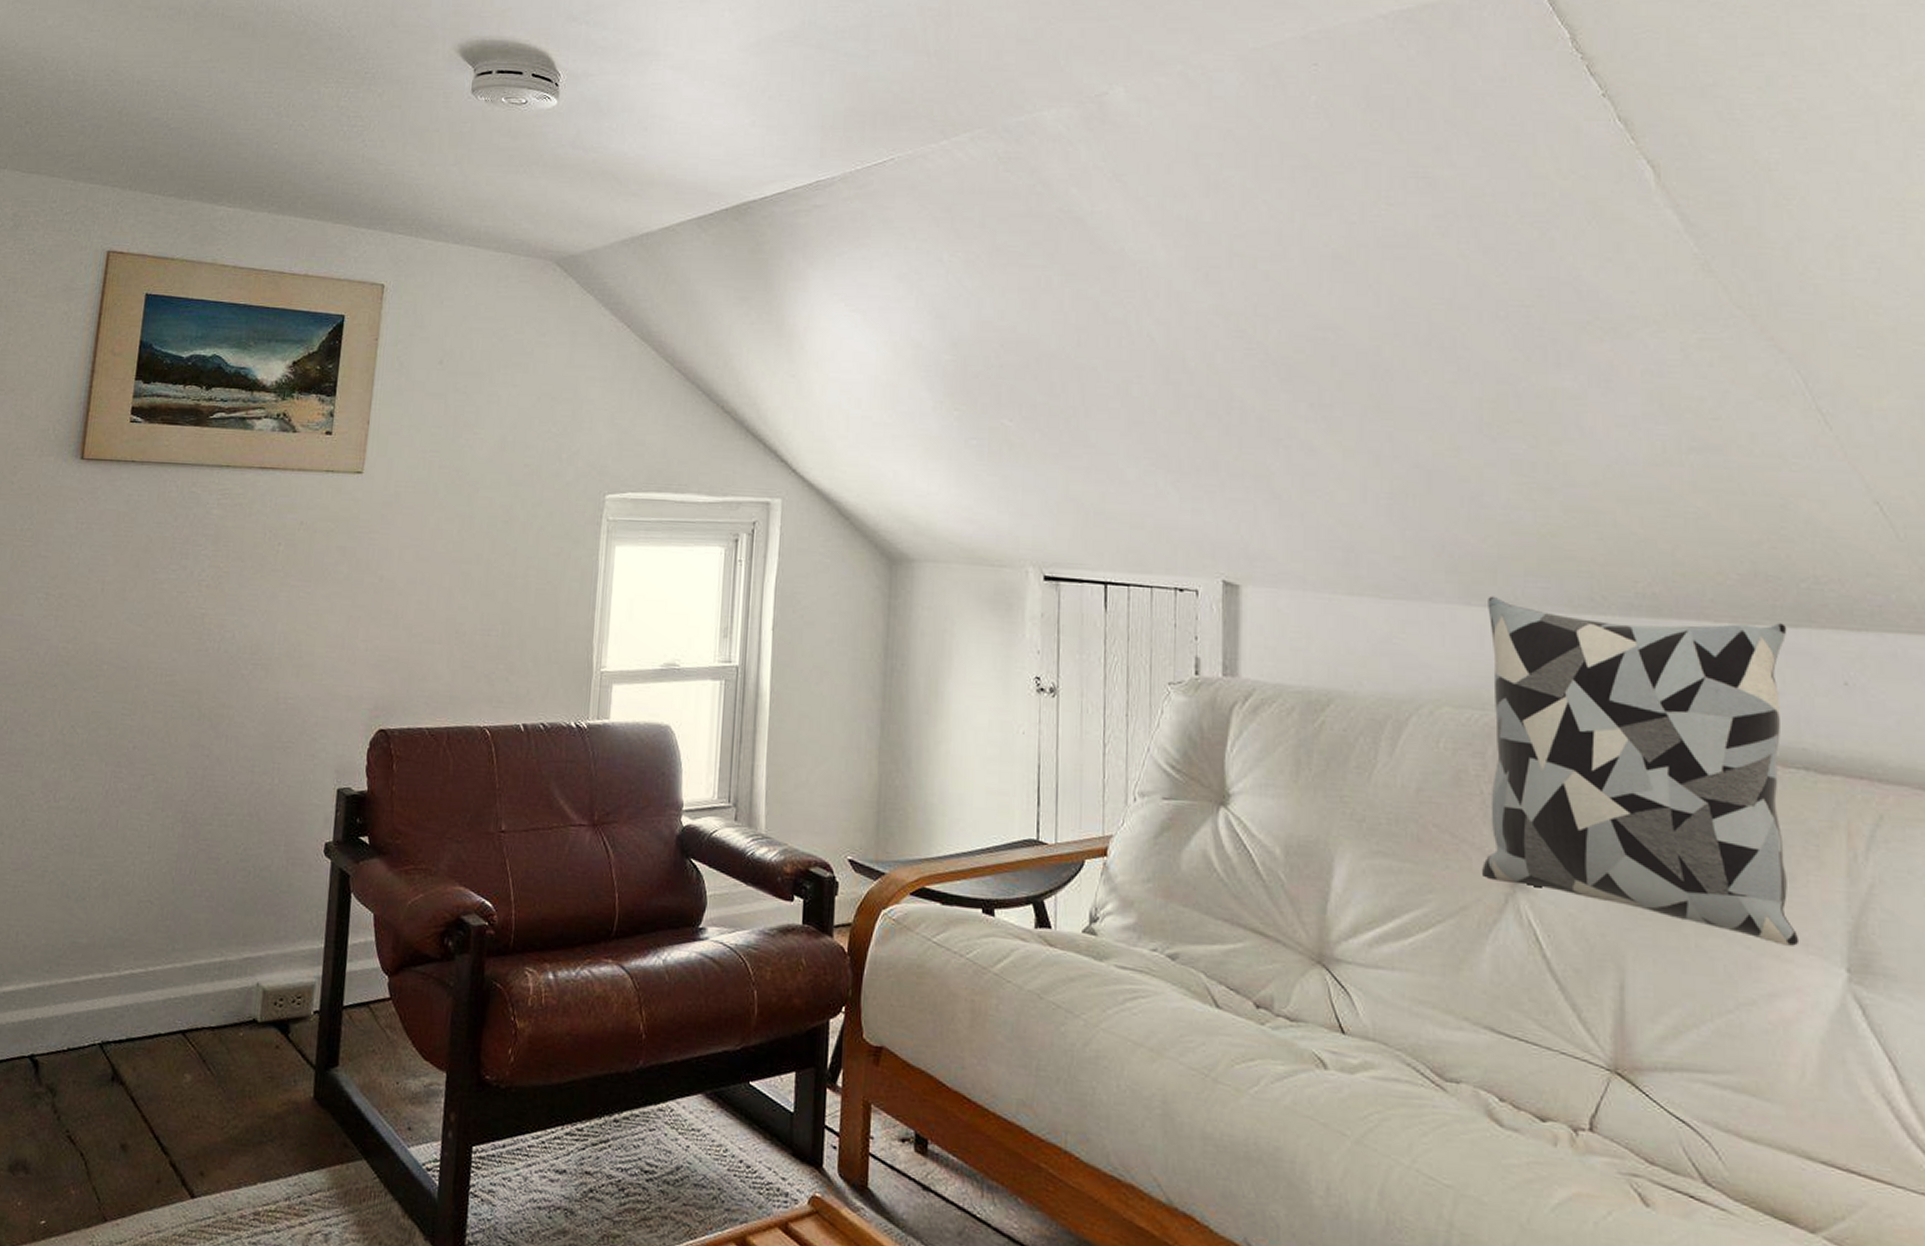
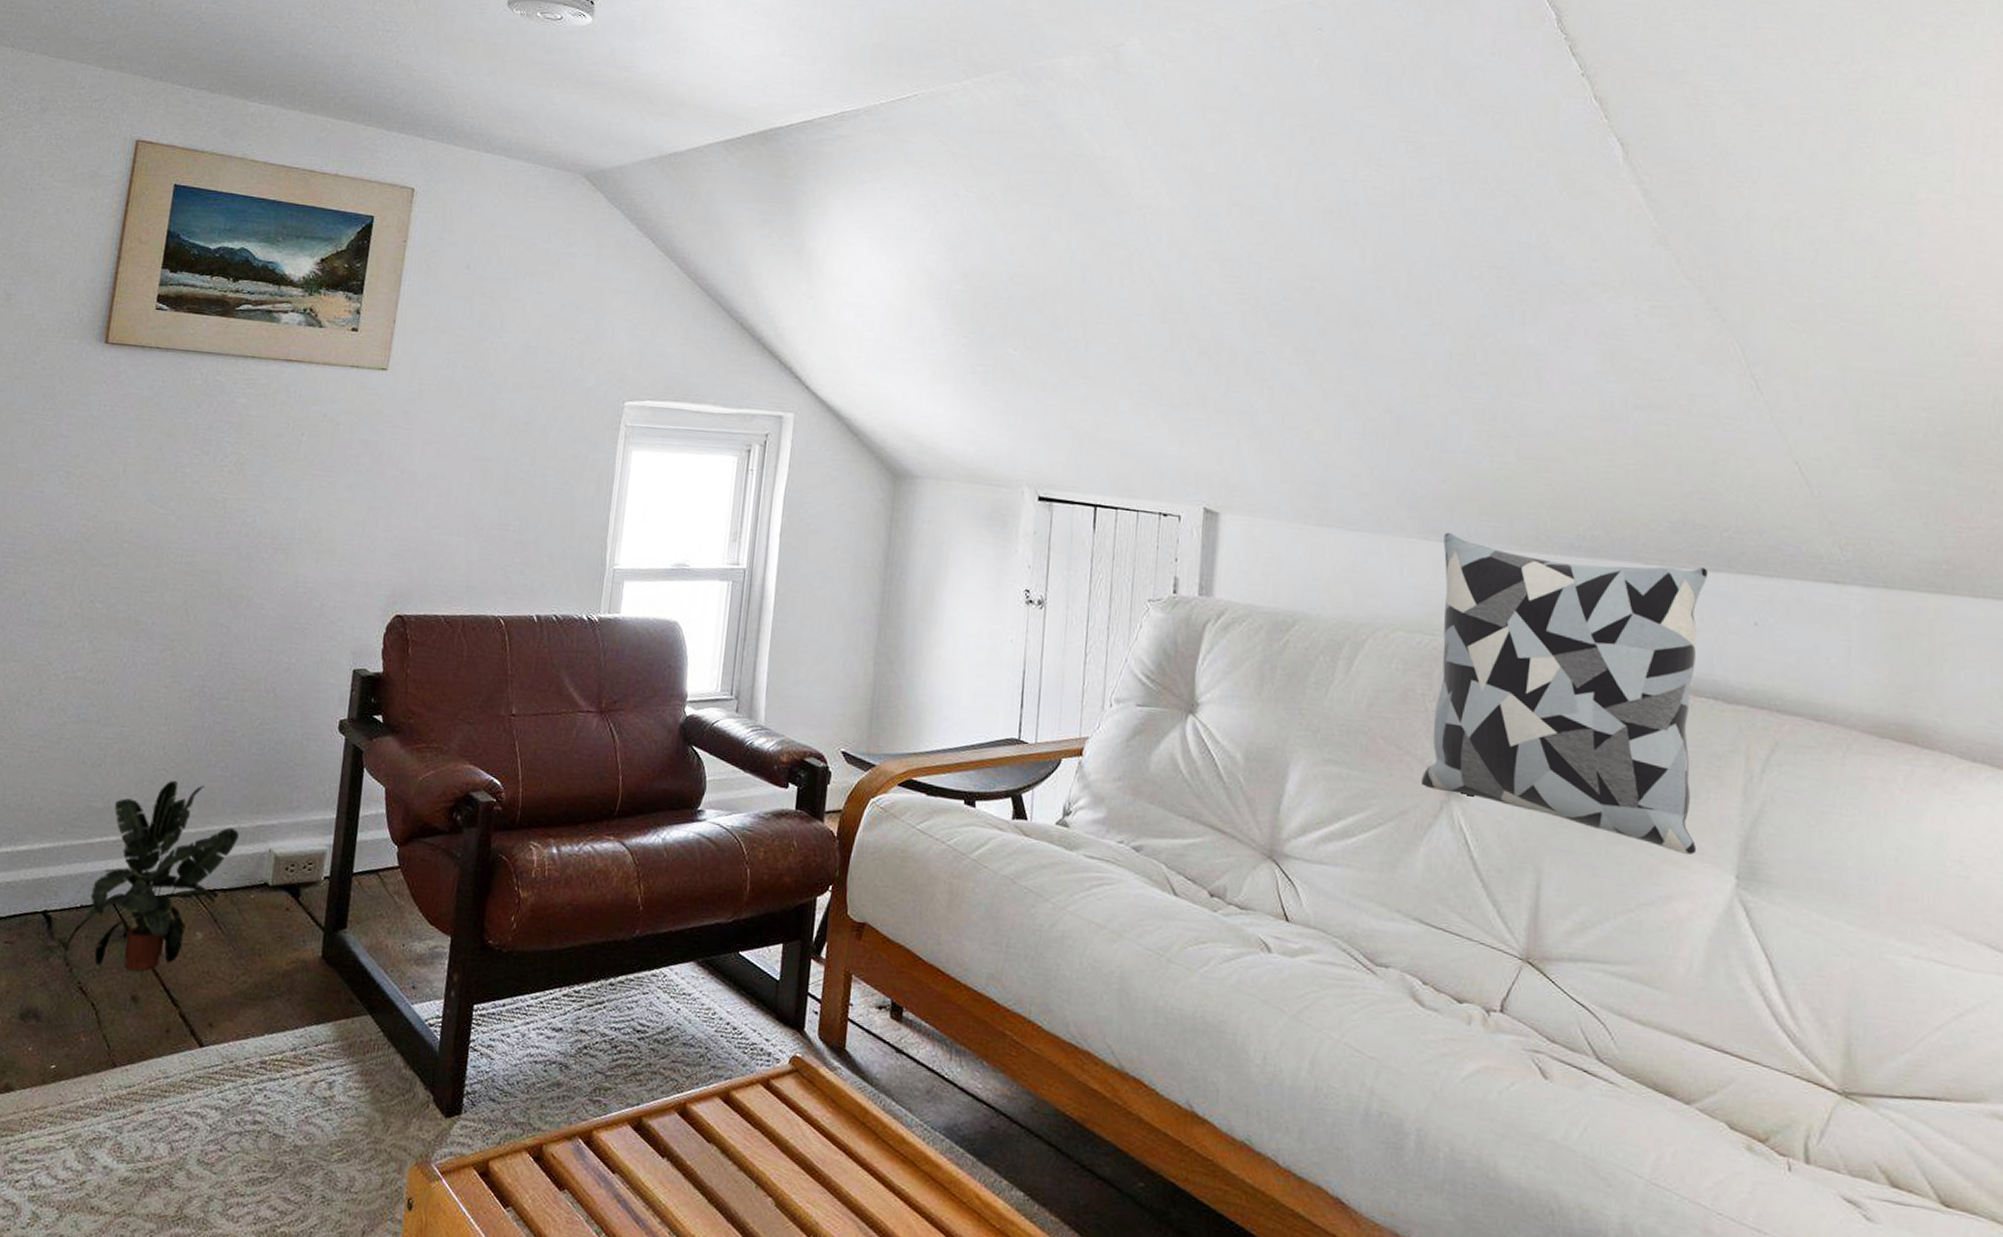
potted plant: none [52,912,227,1118] -> present [64,780,240,971]

